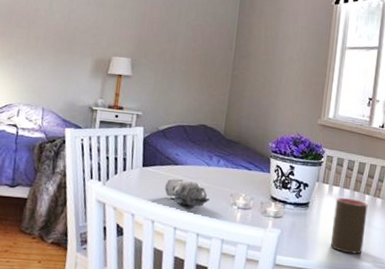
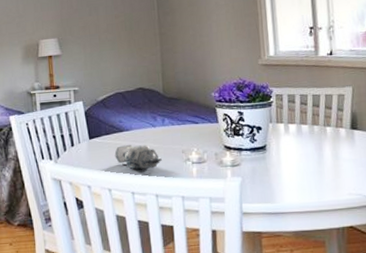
cup: present [330,197,368,254] -> none [294,133,335,190]

